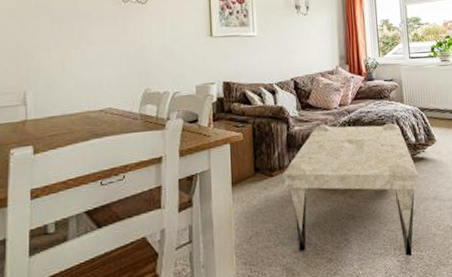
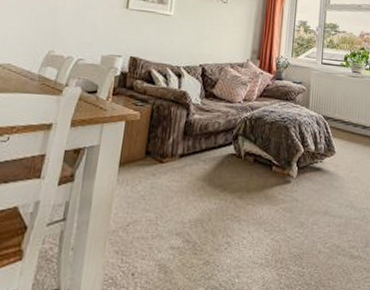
coffee table: present [282,123,419,256] -> none [172,116,313,271]

